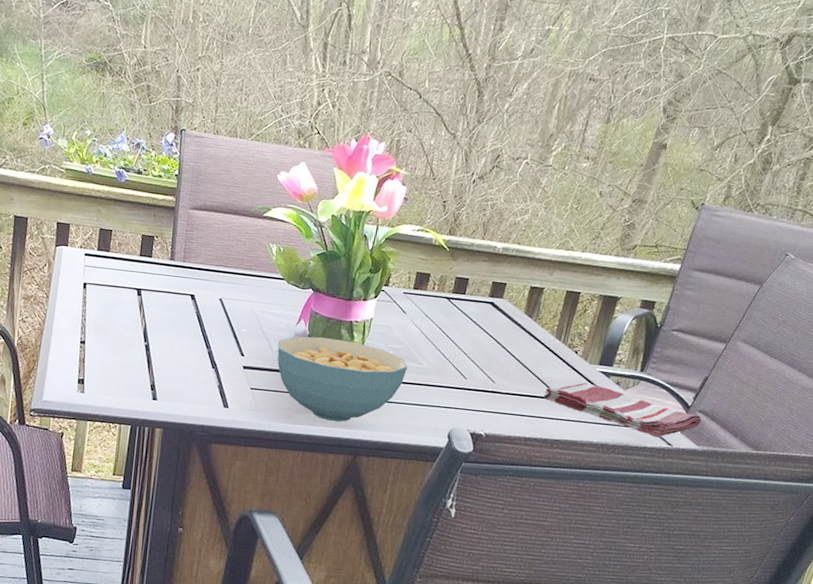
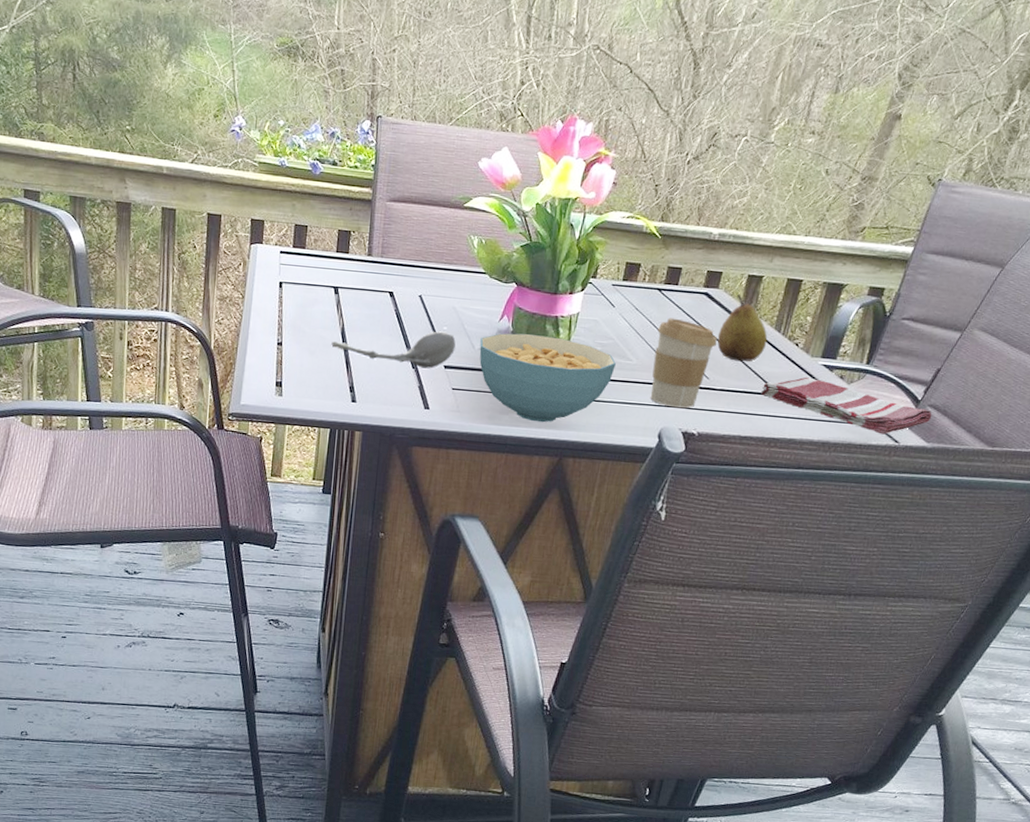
spoon: none [133,333,255,369] -> present [331,331,456,369]
coffee cup: none [440,325,502,411] -> present [650,317,717,409]
fruit: none [502,304,549,368] -> present [717,294,768,362]

